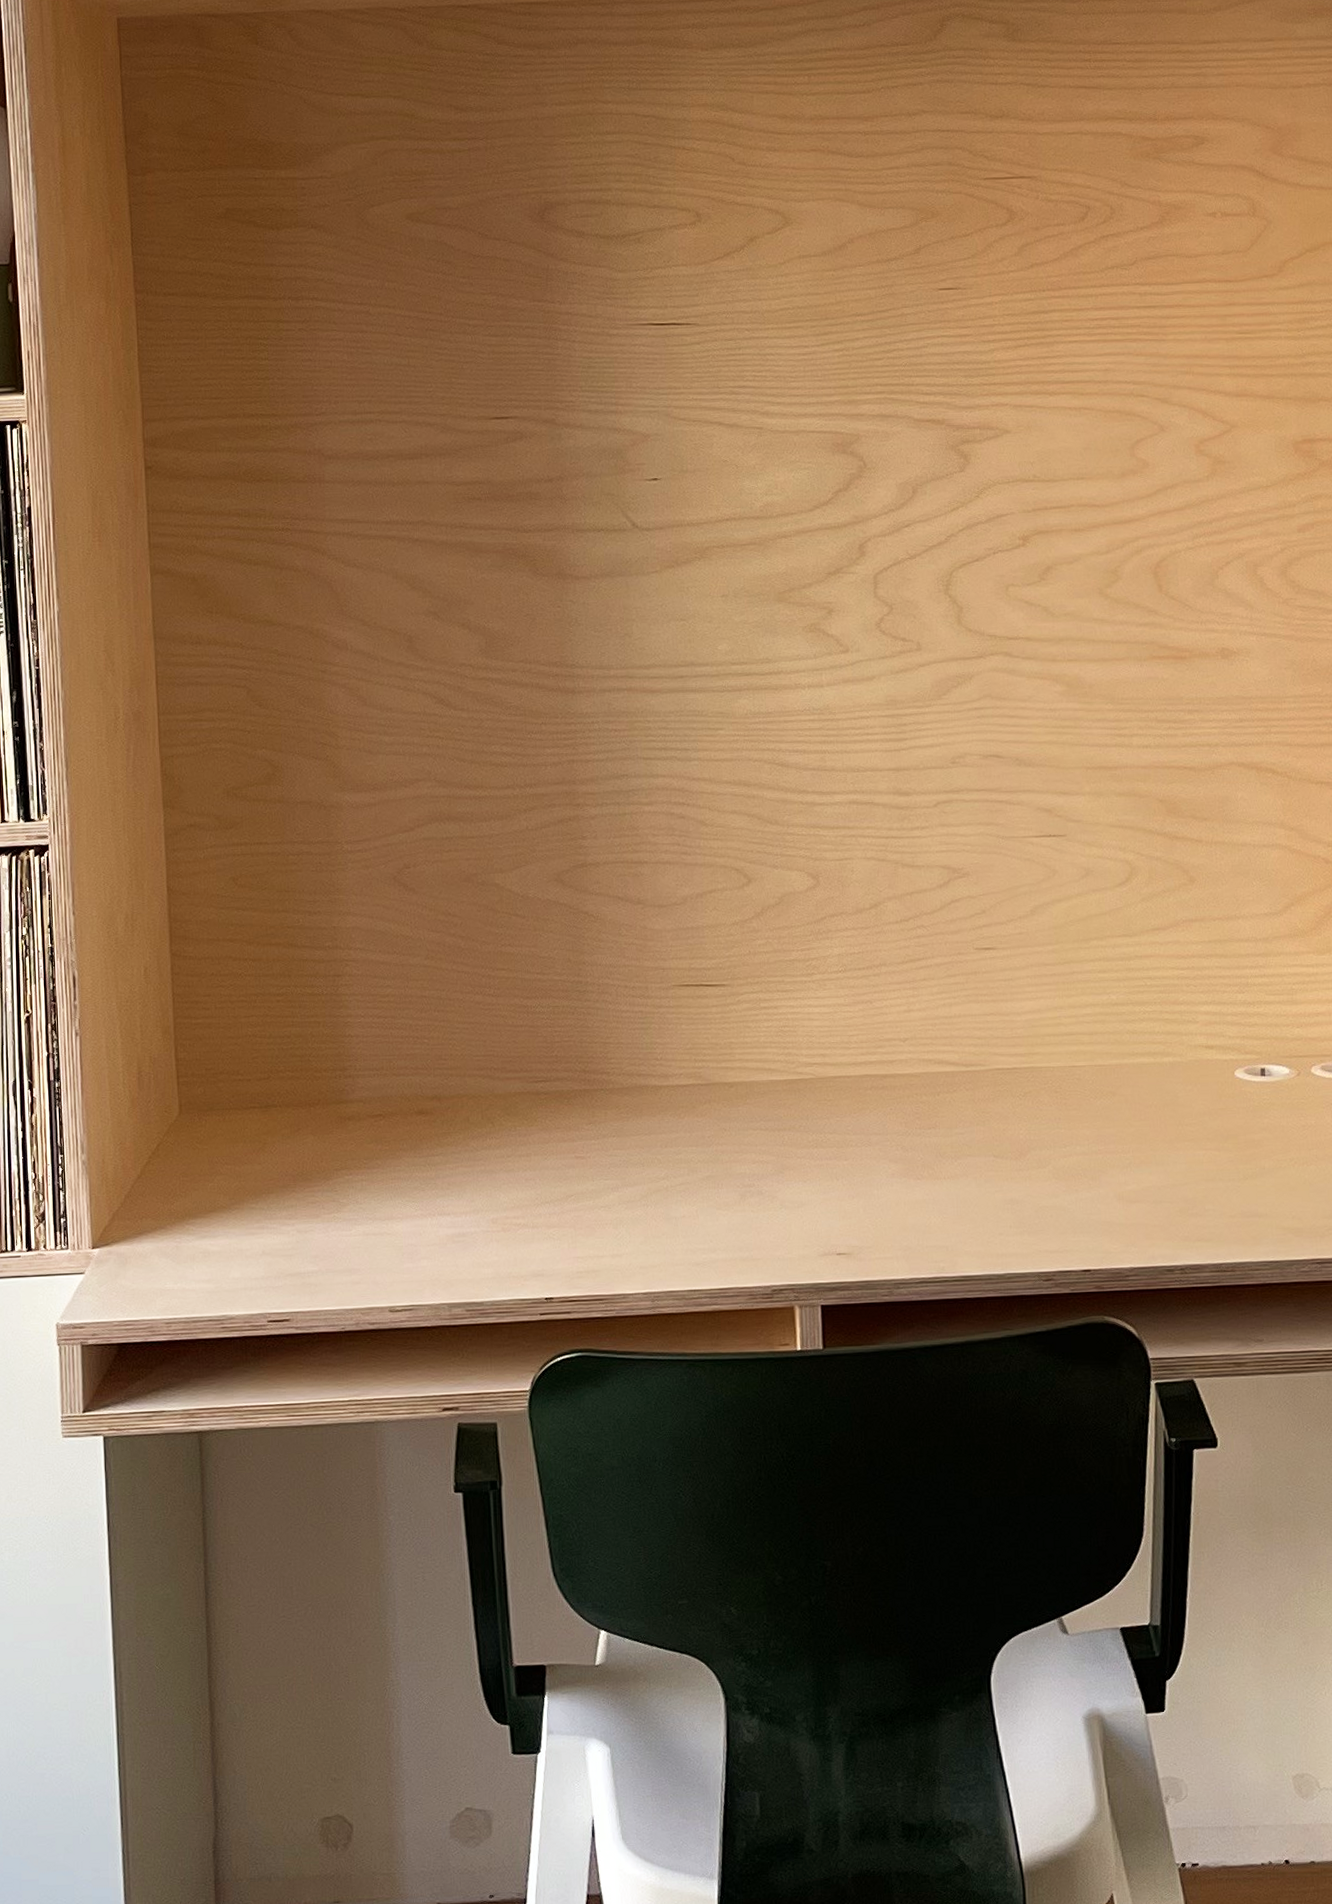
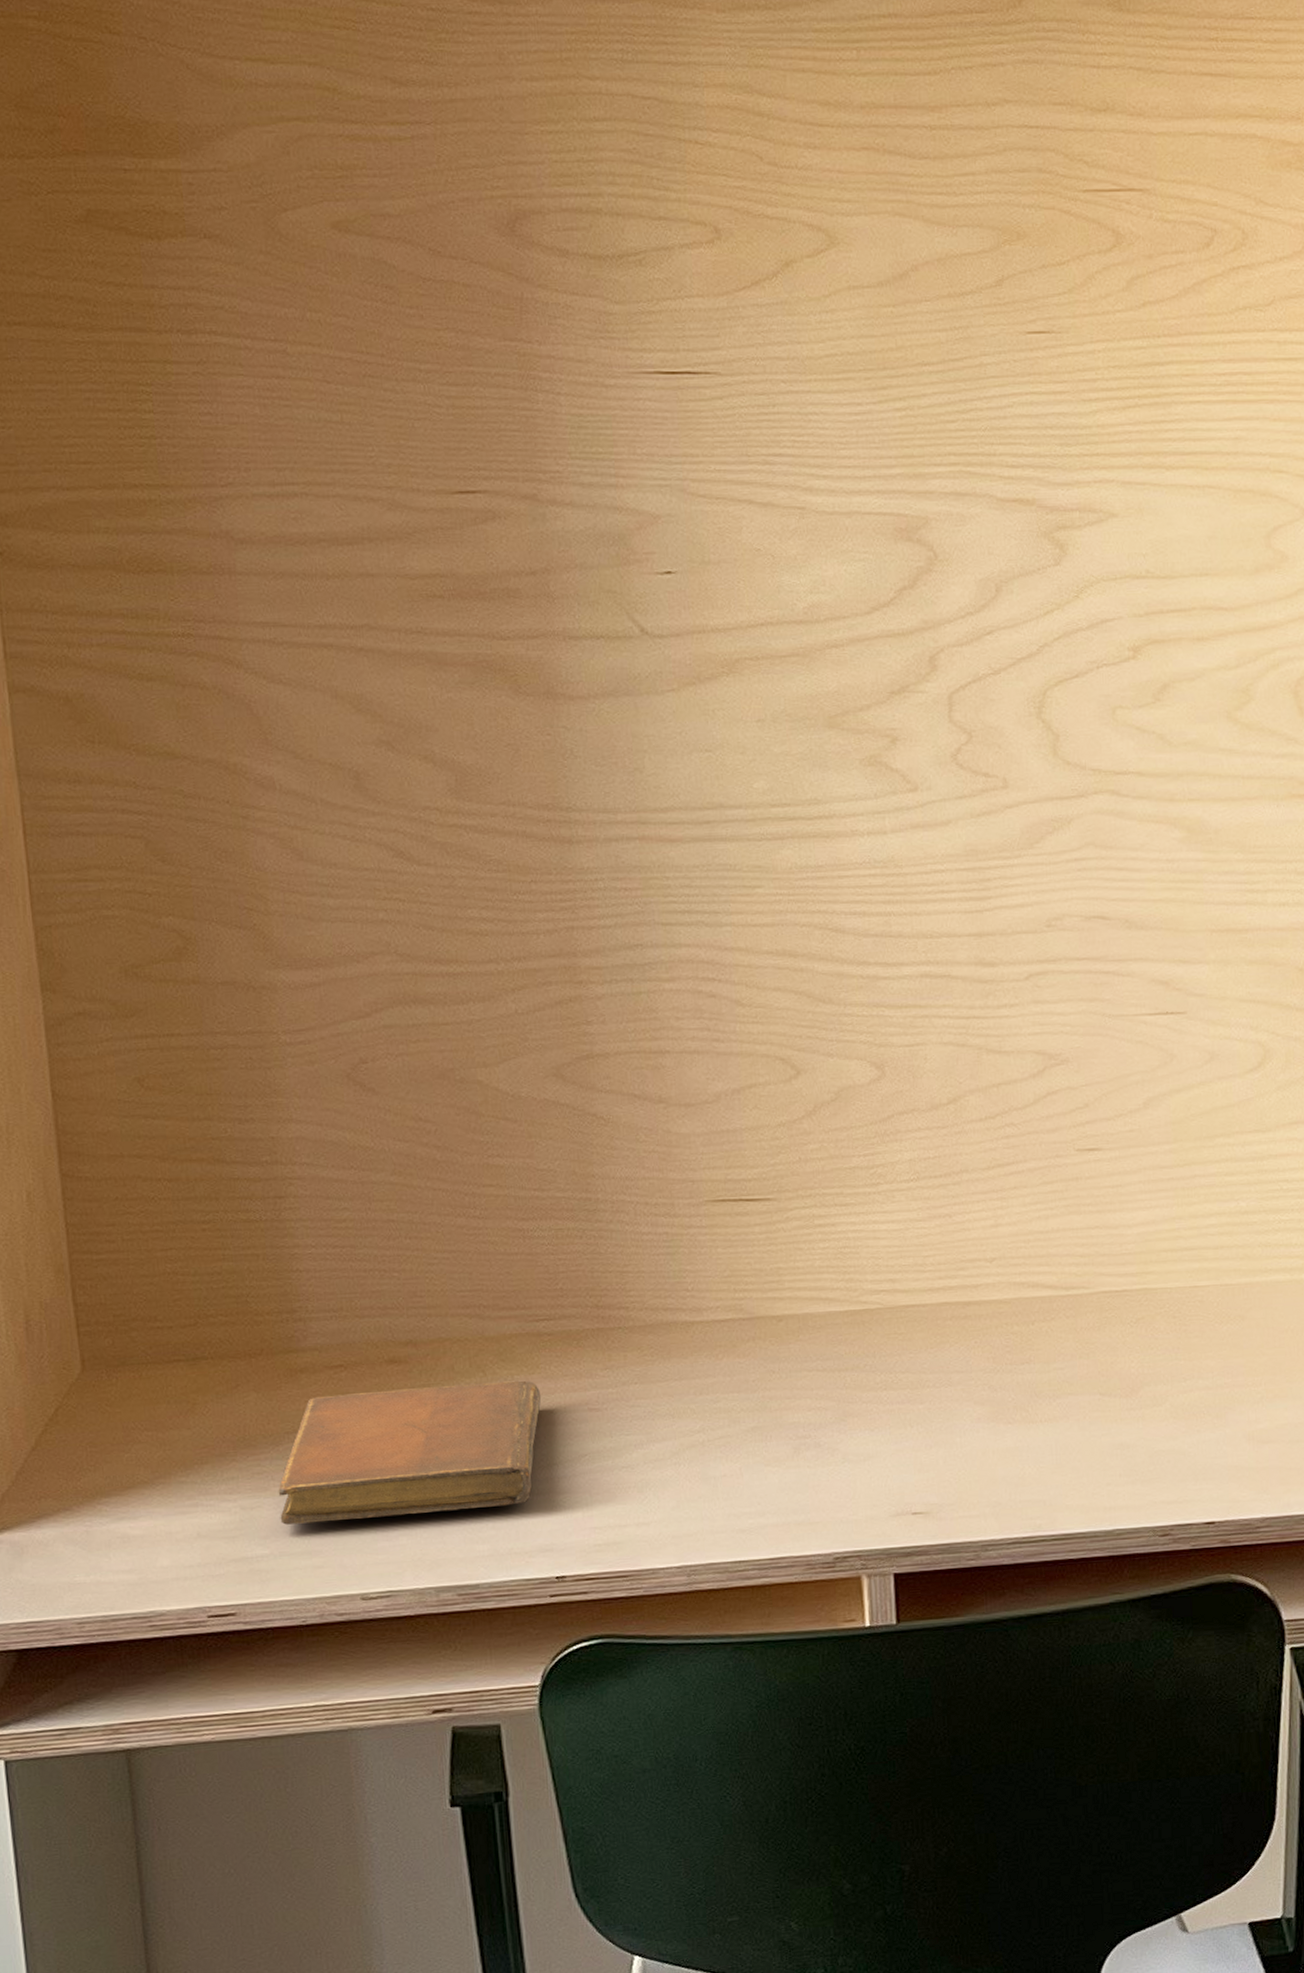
notebook: none [327,1131,538,1246] -> present [278,1380,542,1525]

